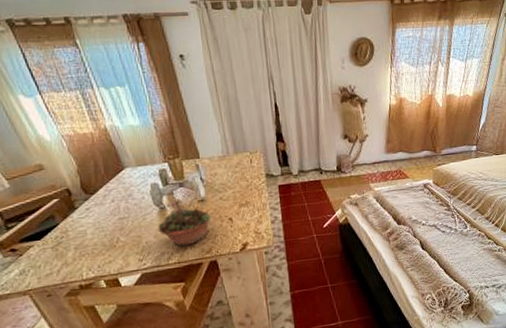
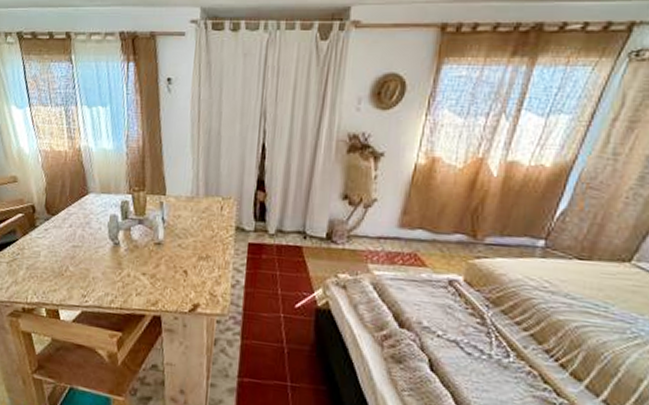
succulent planter: present [157,198,213,246] -> none [107,236,167,292]

